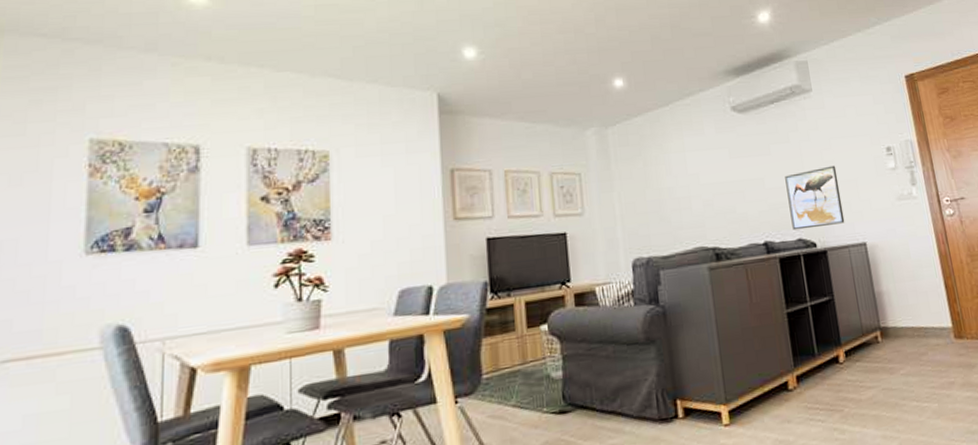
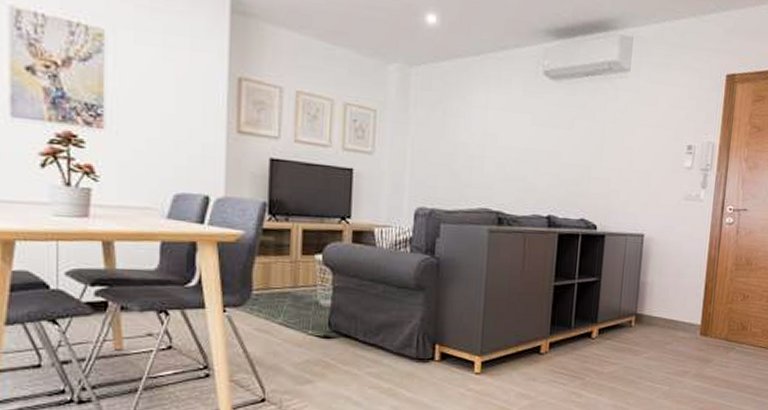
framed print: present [785,165,845,231] -> none [578,153,634,212]

